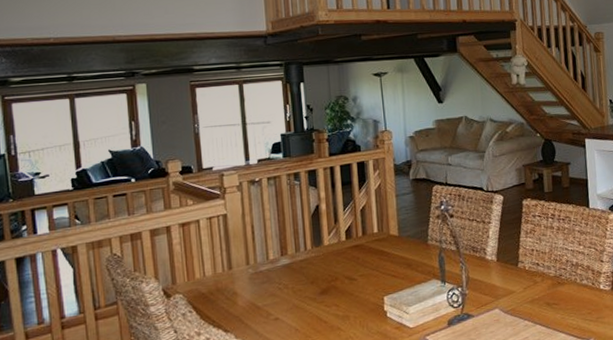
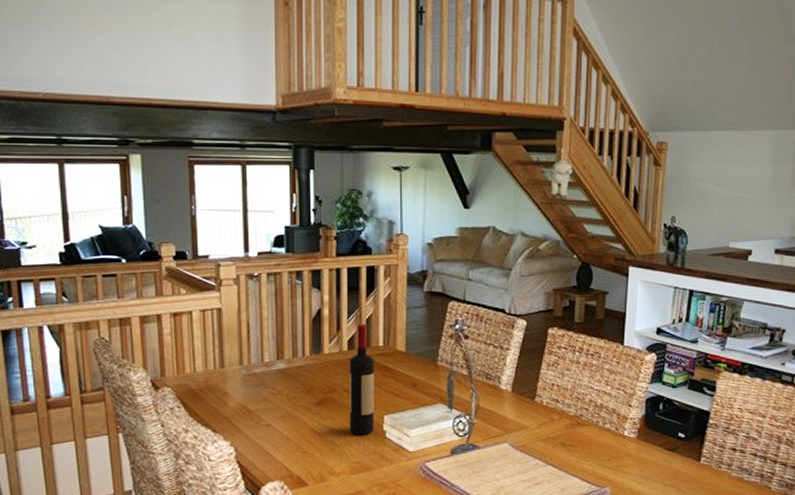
wine bottle: none [348,214,376,318] -> present [349,324,374,435]

